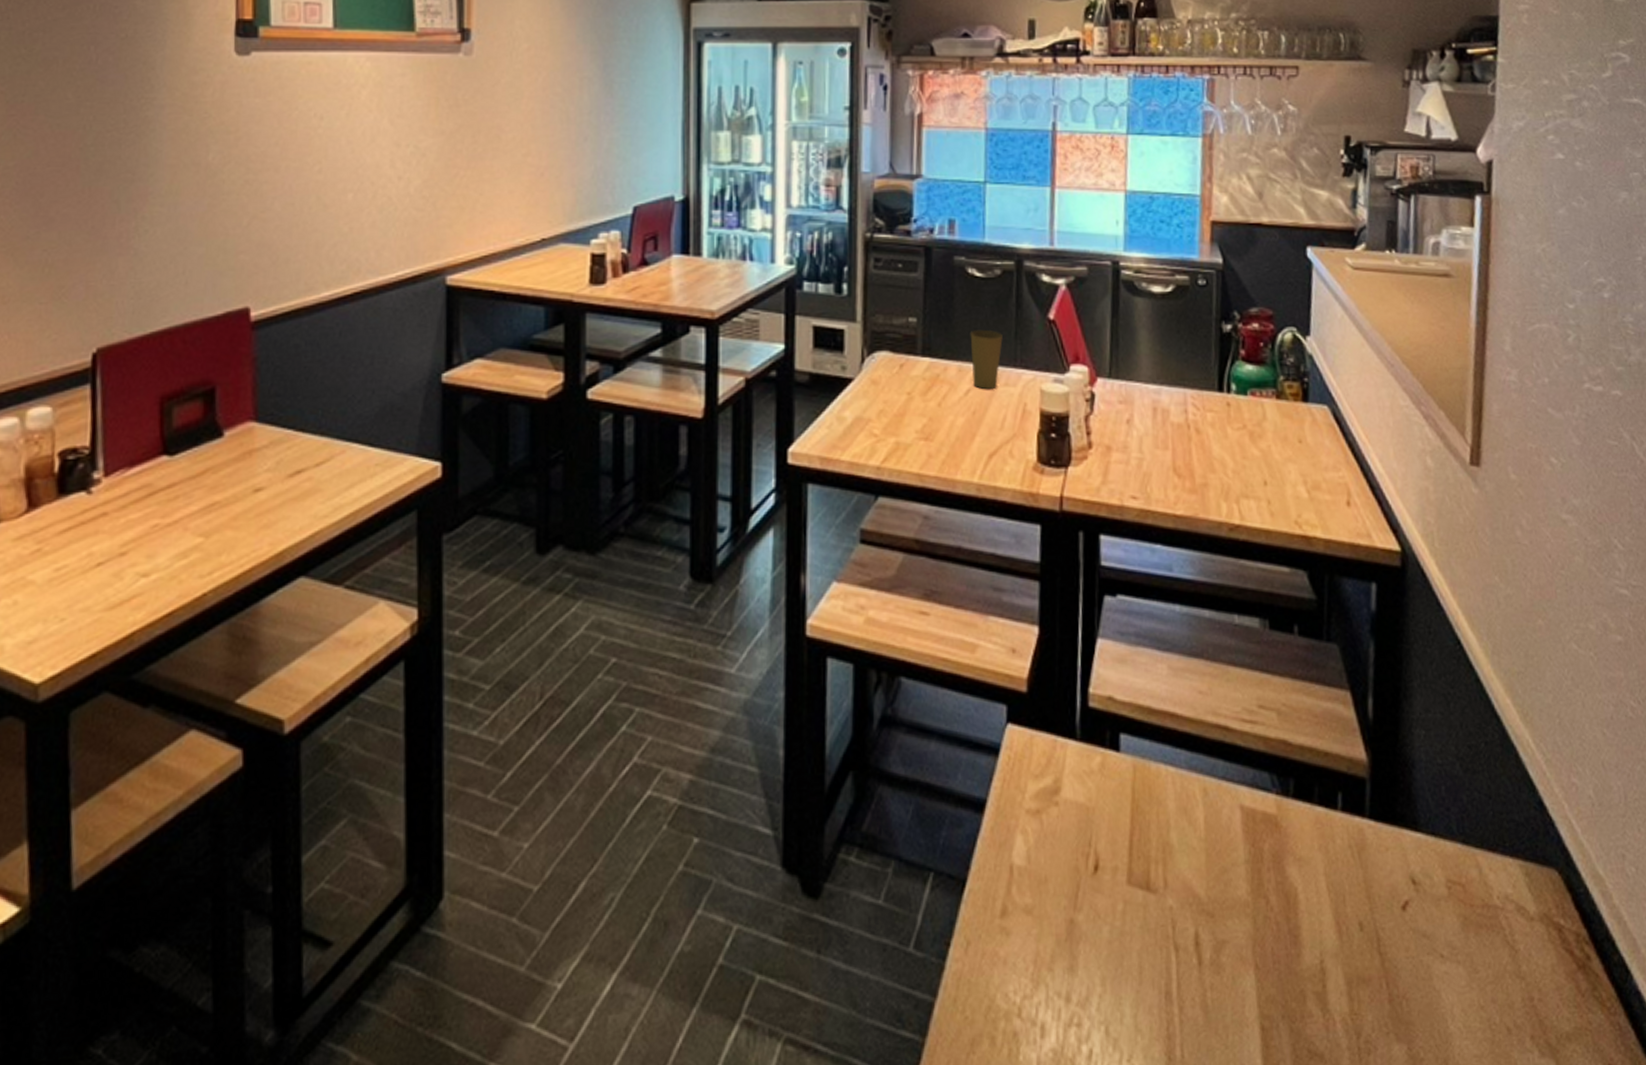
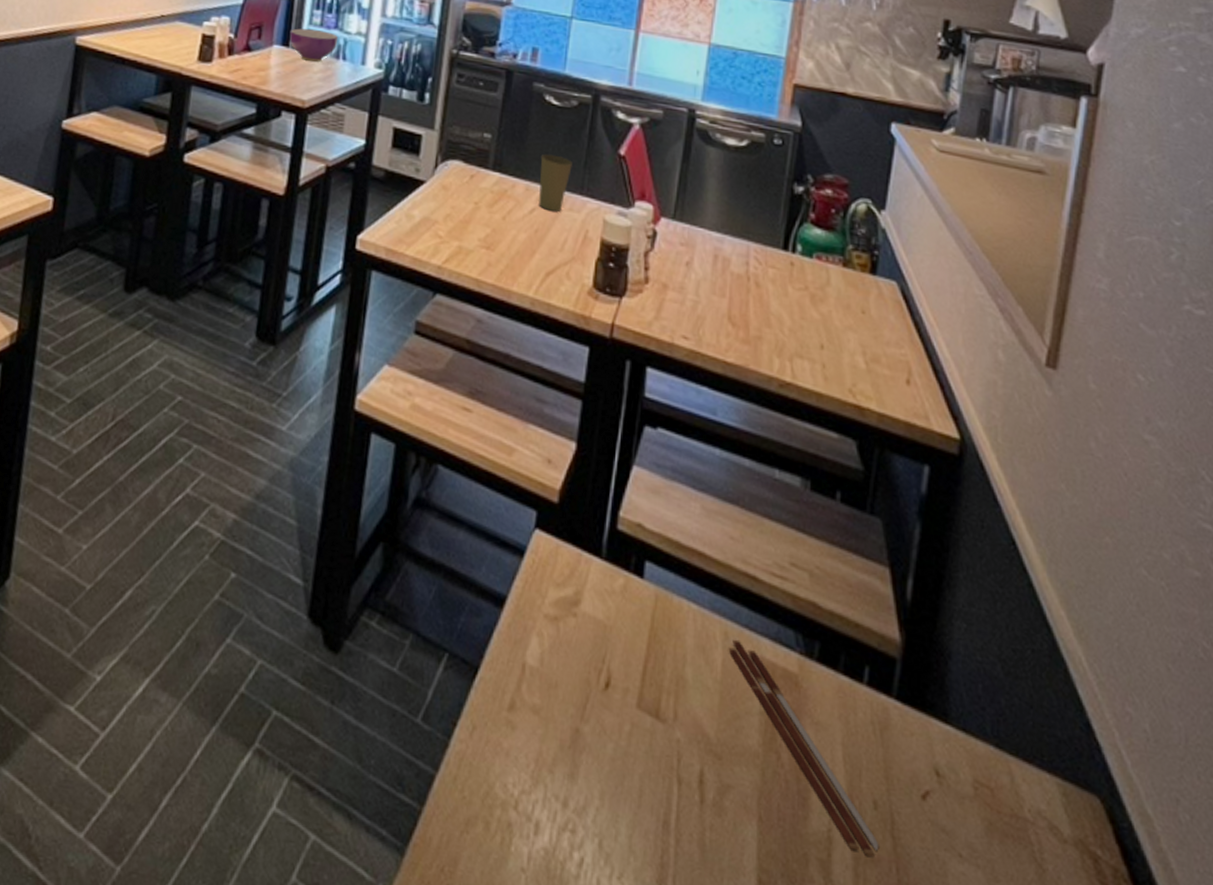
bowl: none [688,232,743,267] -> present [289,28,339,62]
chopsticks: none [1208,793,1369,978] -> present [728,639,879,857]

